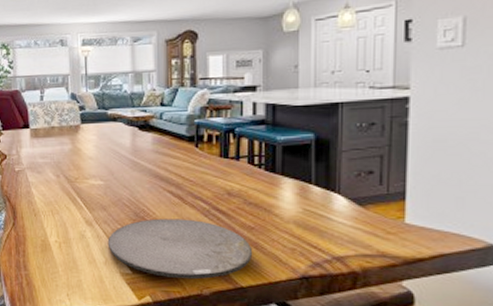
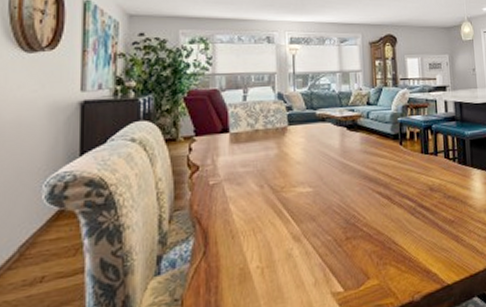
plate: present [107,218,253,280] -> none [317,220,455,289]

